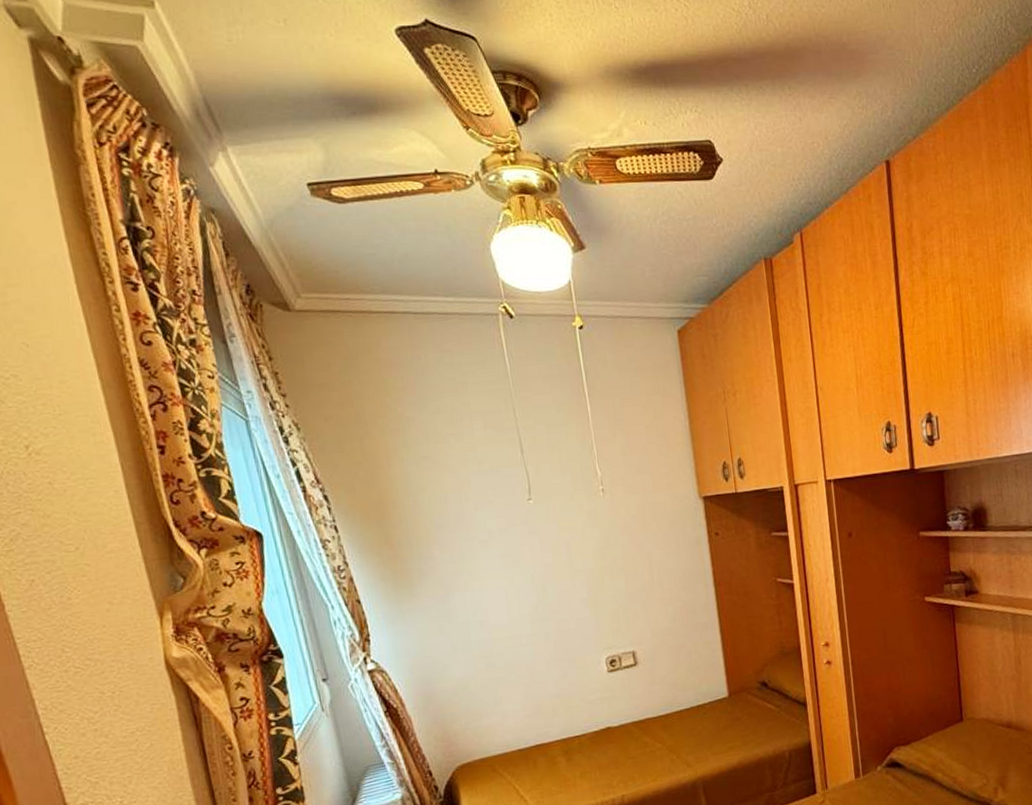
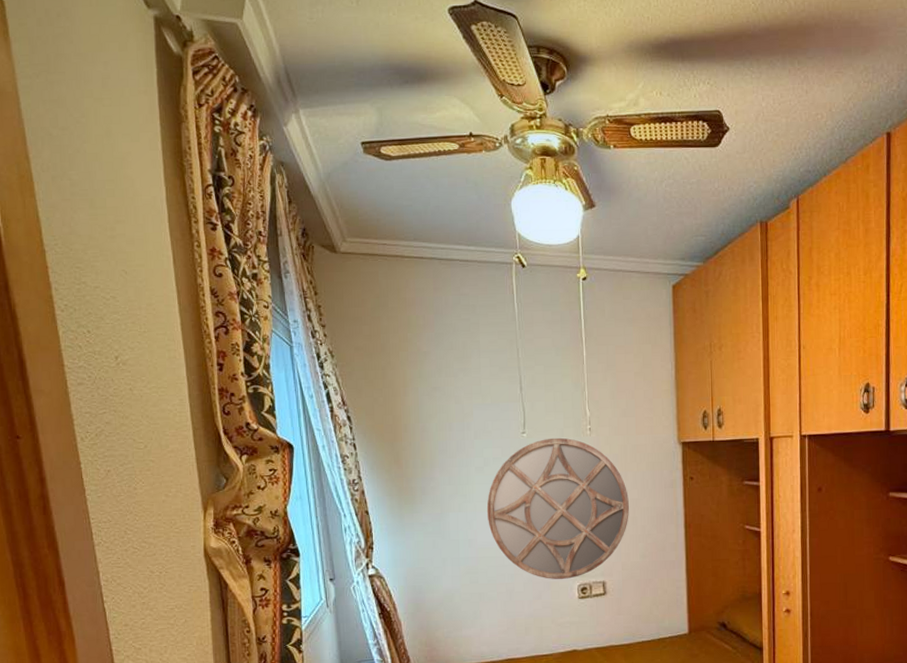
mirror: none [496,501,654,655] -> present [486,437,629,579]

